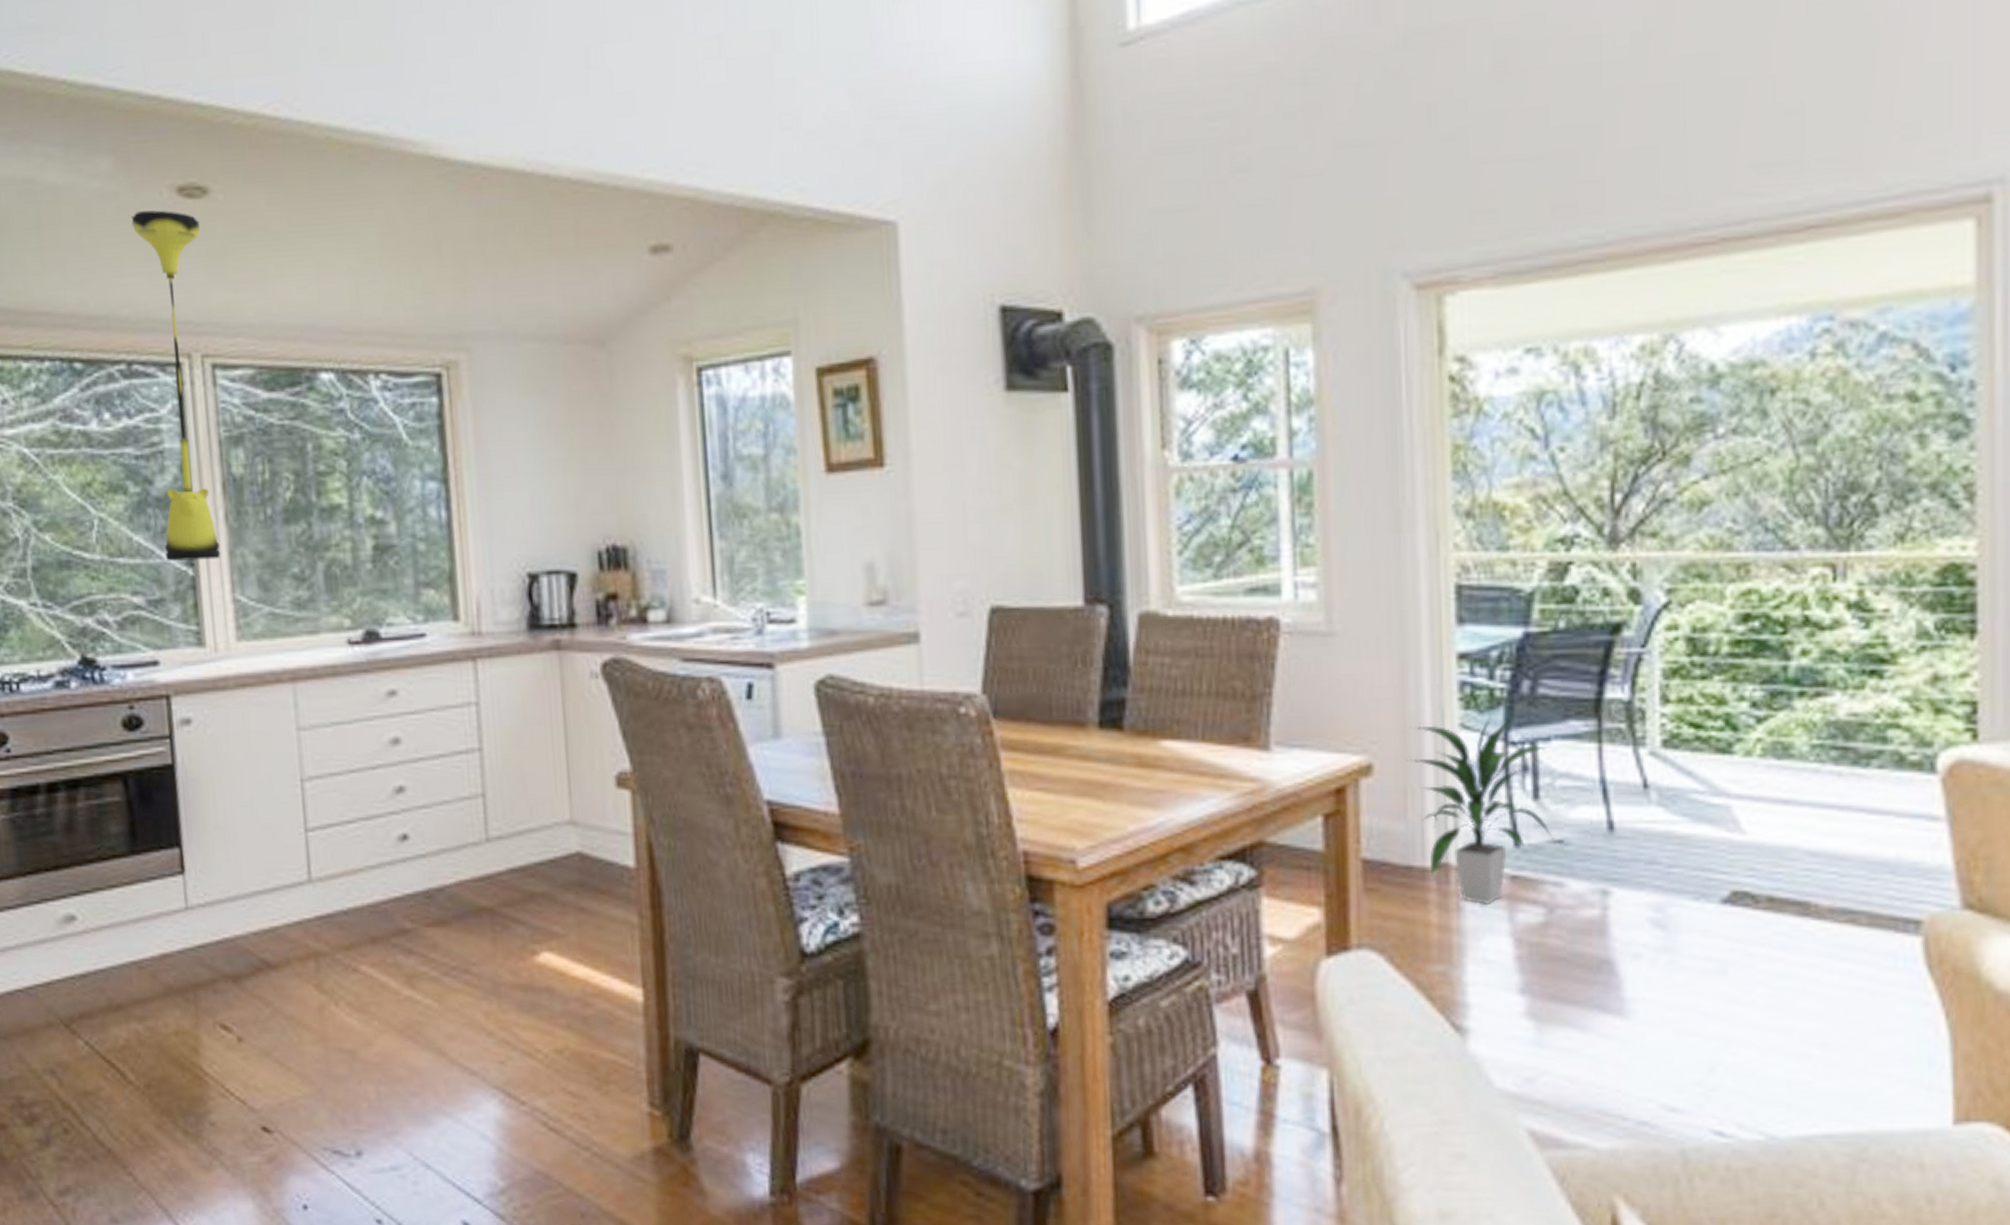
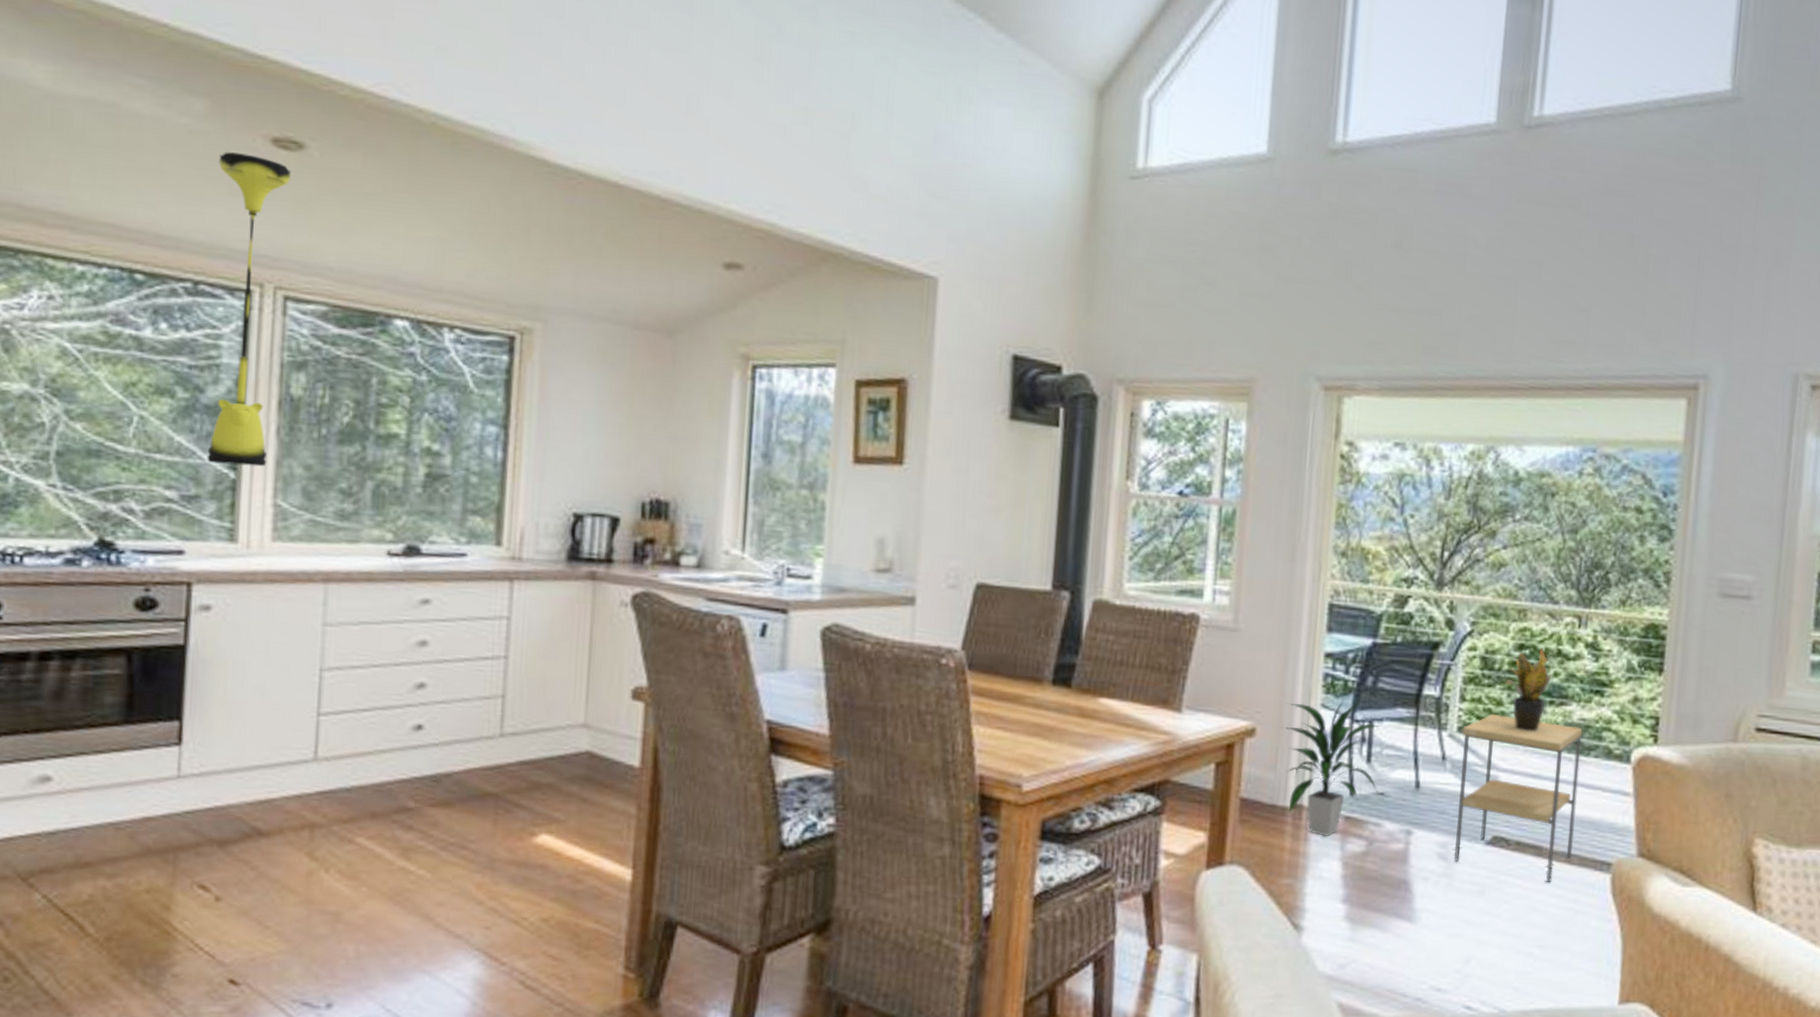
side table: none [1668,717,1858,954] -> present [1453,714,1583,883]
potted plant: none [1727,617,1797,739] -> present [1505,648,1551,732]

